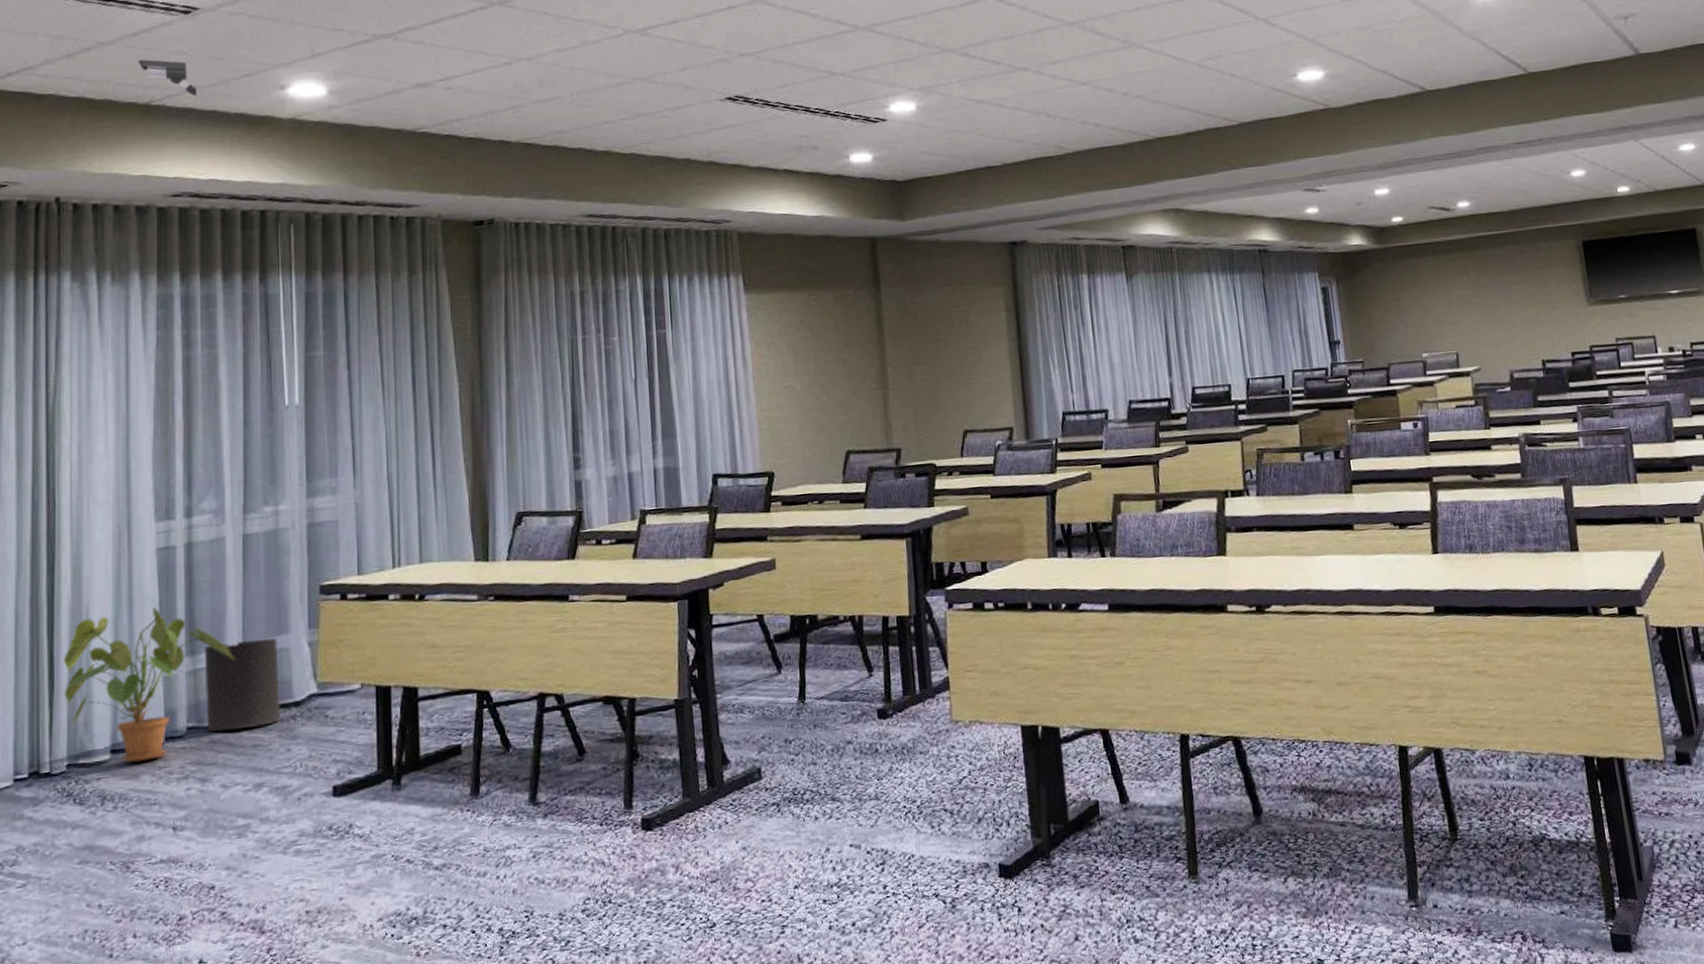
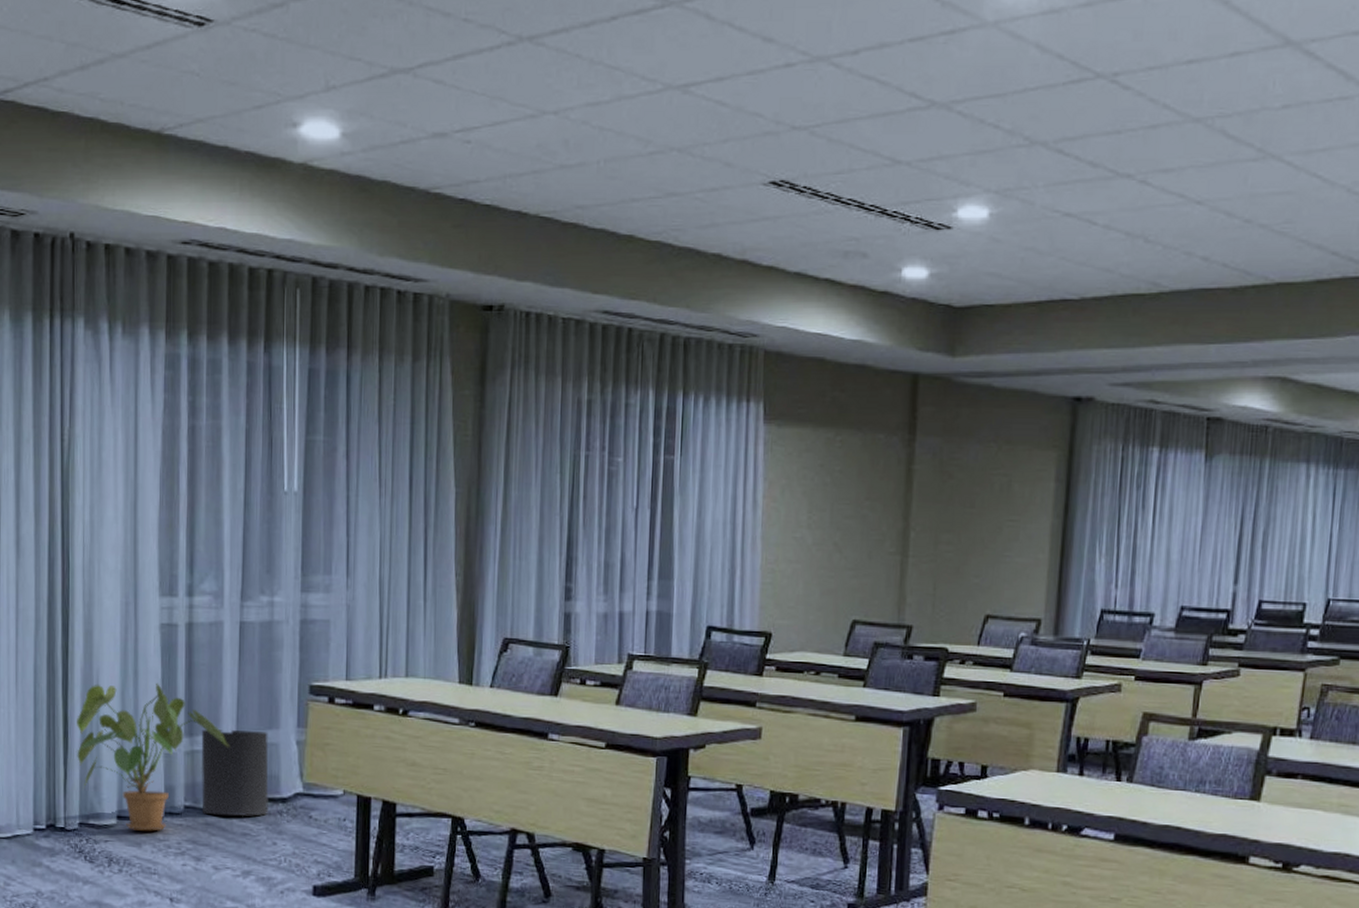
security camera: present [138,59,198,99] -> none [151,79,210,130]

